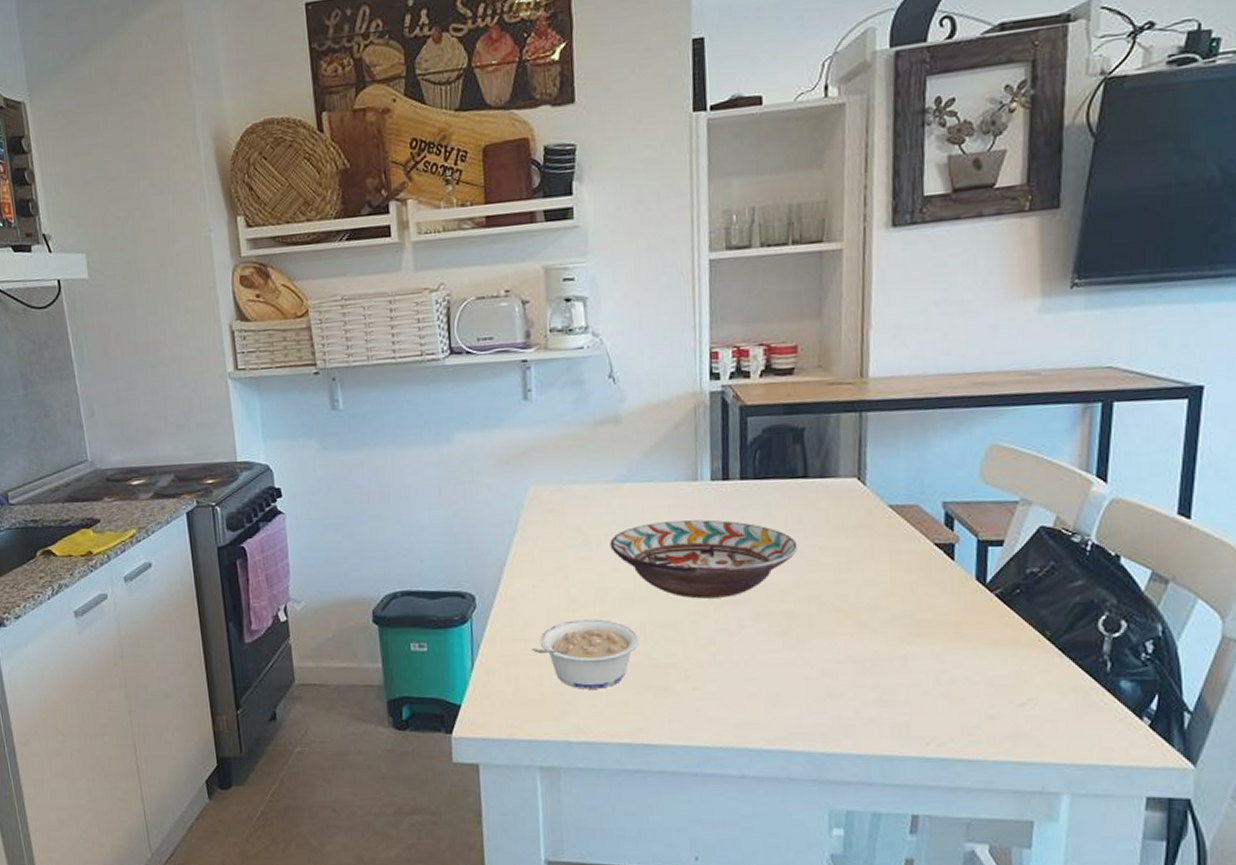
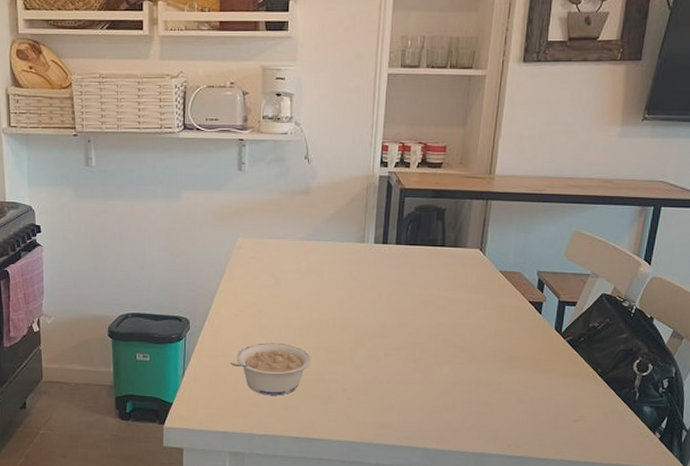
decorative bowl: present [610,519,798,599] -> none [295,273,433,332]

